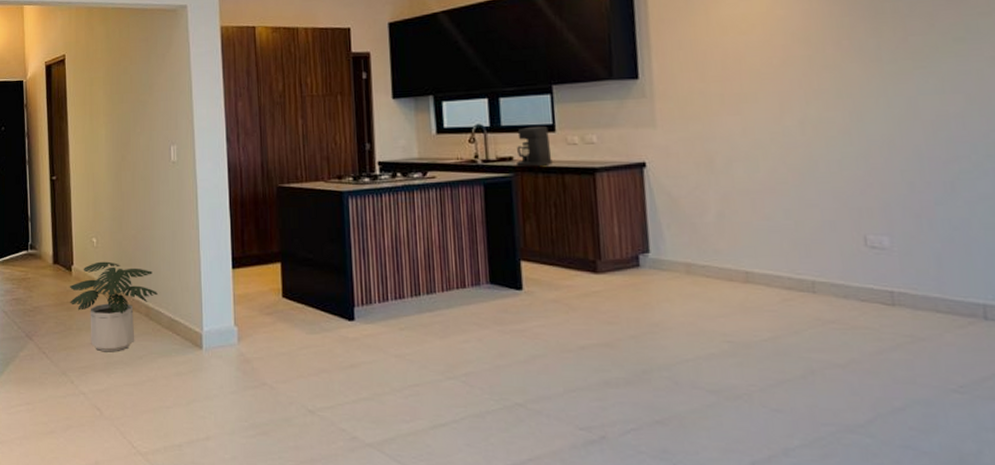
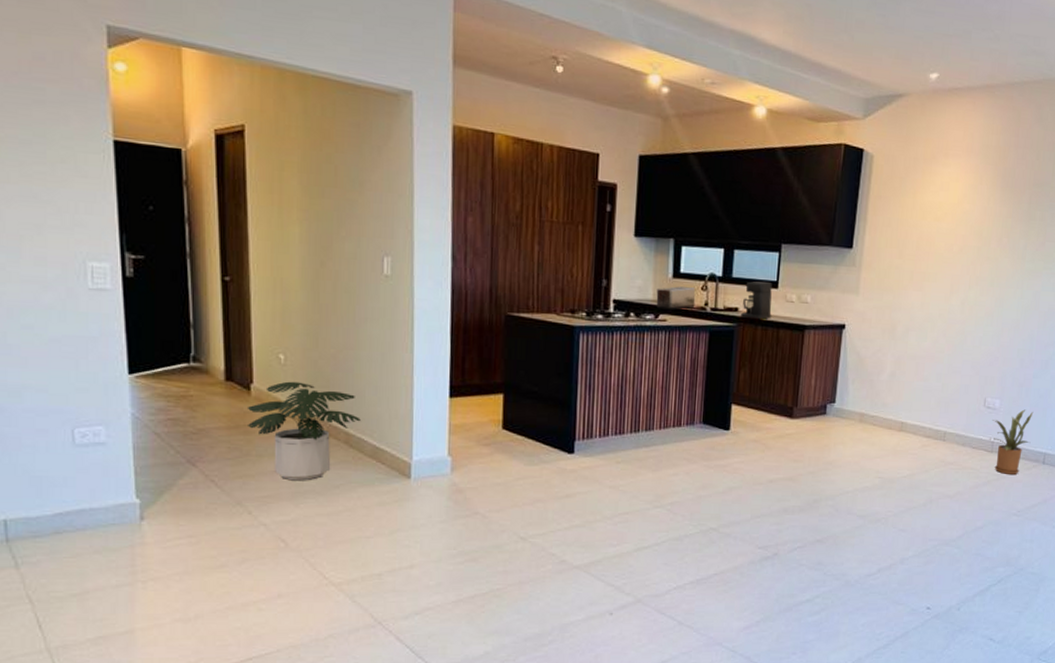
toaster: none [421,141,464,167] -> present [656,286,696,310]
house plant: none [883,247,955,335] -> present [989,409,1034,474]

